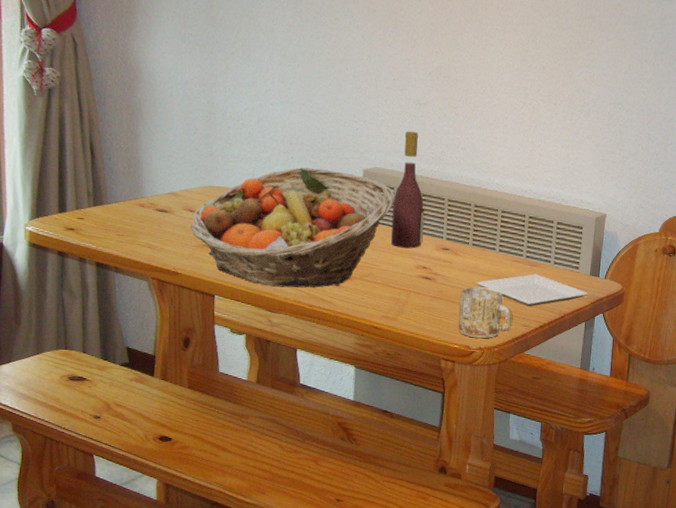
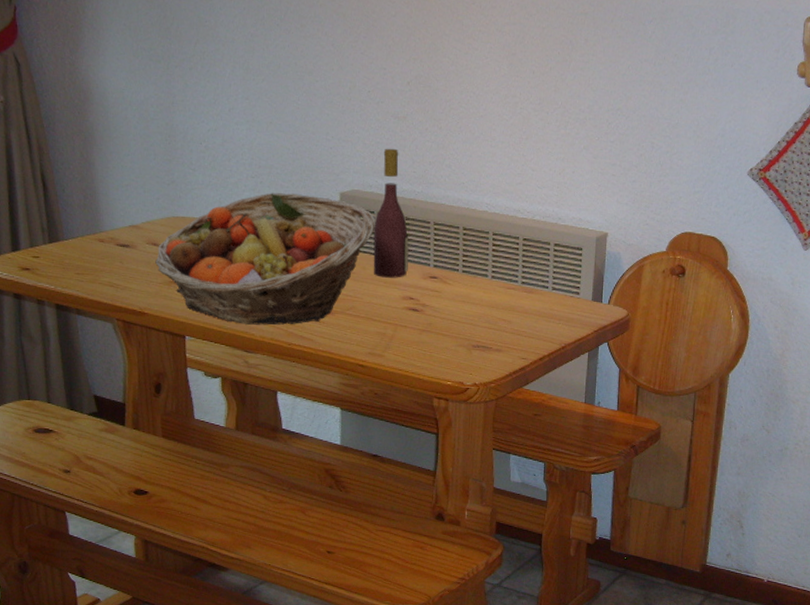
mug: present [458,286,513,339] -> none [450,317,510,374]
plate: present [476,274,588,307] -> none [468,301,591,337]

